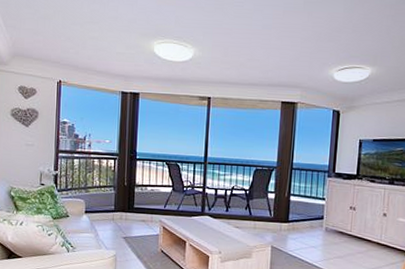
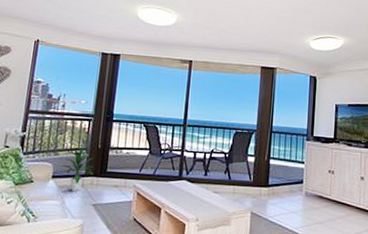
indoor plant: none [91,184,121,225] -> present [59,147,93,191]

